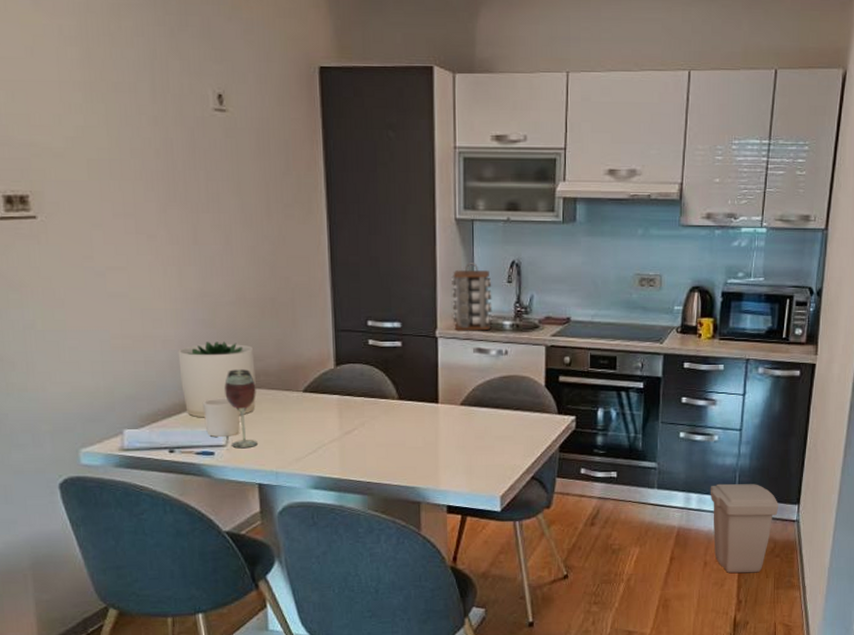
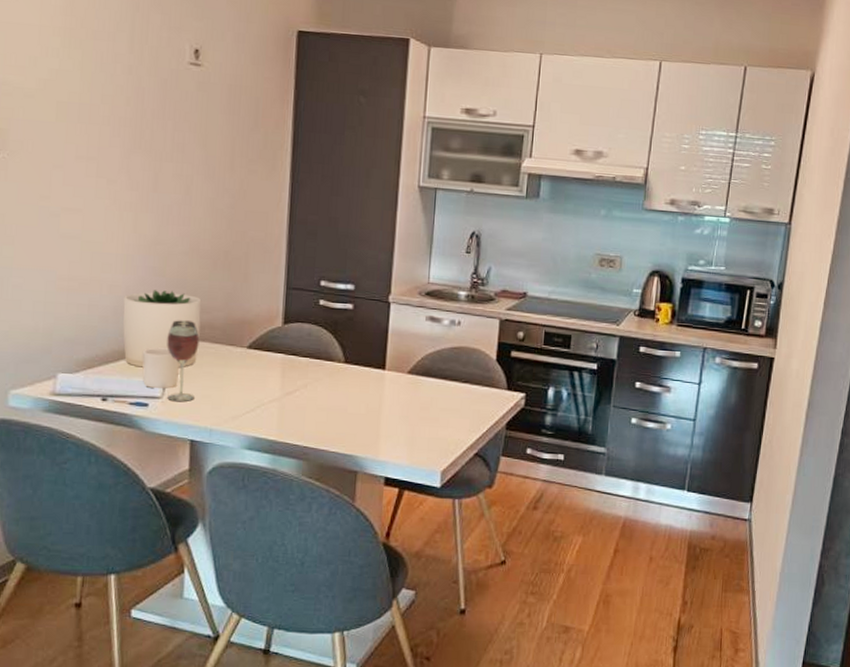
spice rack: present [452,263,493,331] -> none [407,230,450,300]
trash can: present [710,483,778,574] -> none [659,474,730,573]

